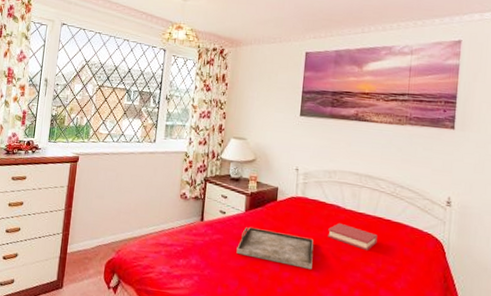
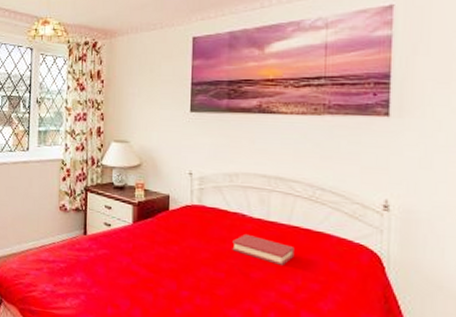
serving tray: present [236,226,314,269] -> none [126,240,216,288]

